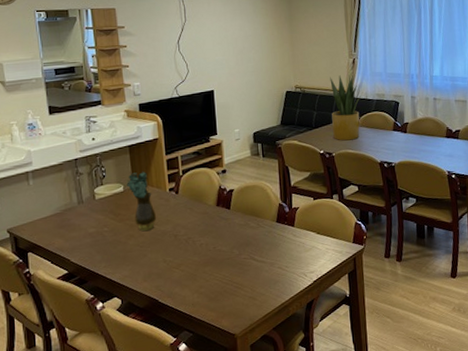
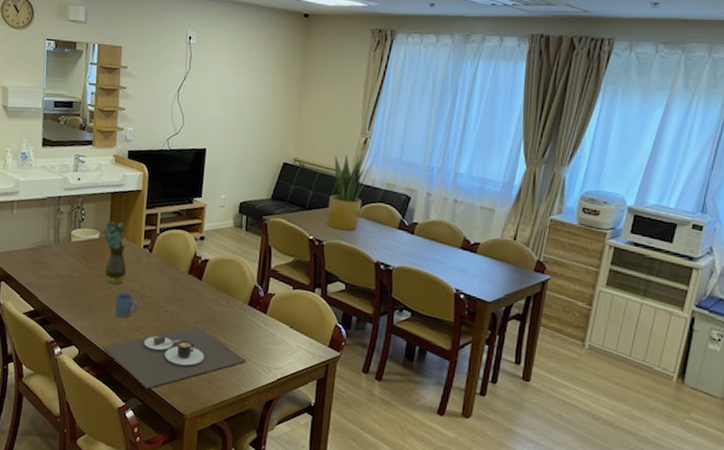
place setting: none [145,252,284,321] -> present [102,326,247,390]
mug: none [150,236,174,261] -> present [115,292,138,318]

